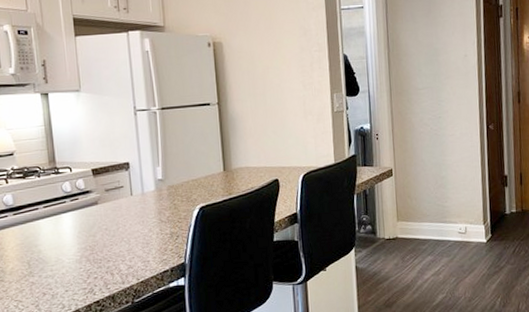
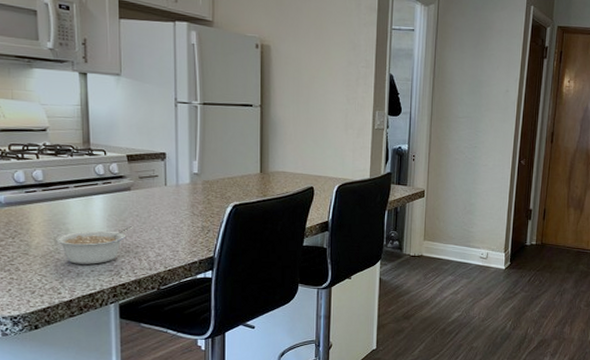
legume: none [29,241,103,286] -> present [56,226,133,264]

